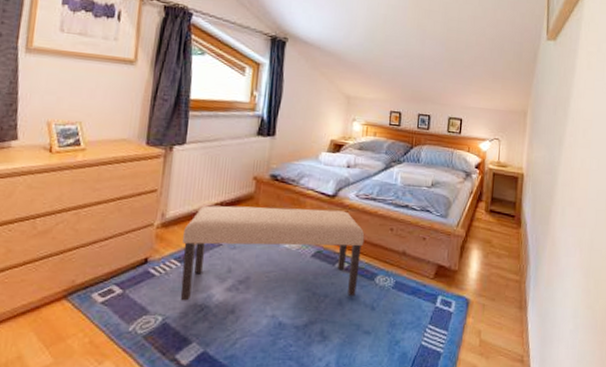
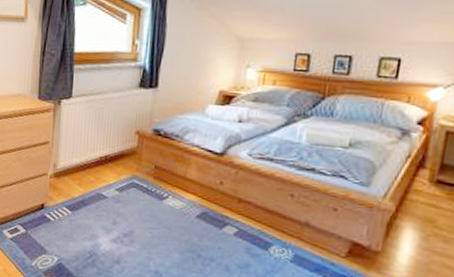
bench: present [180,205,365,301] -> none [71,158,258,265]

